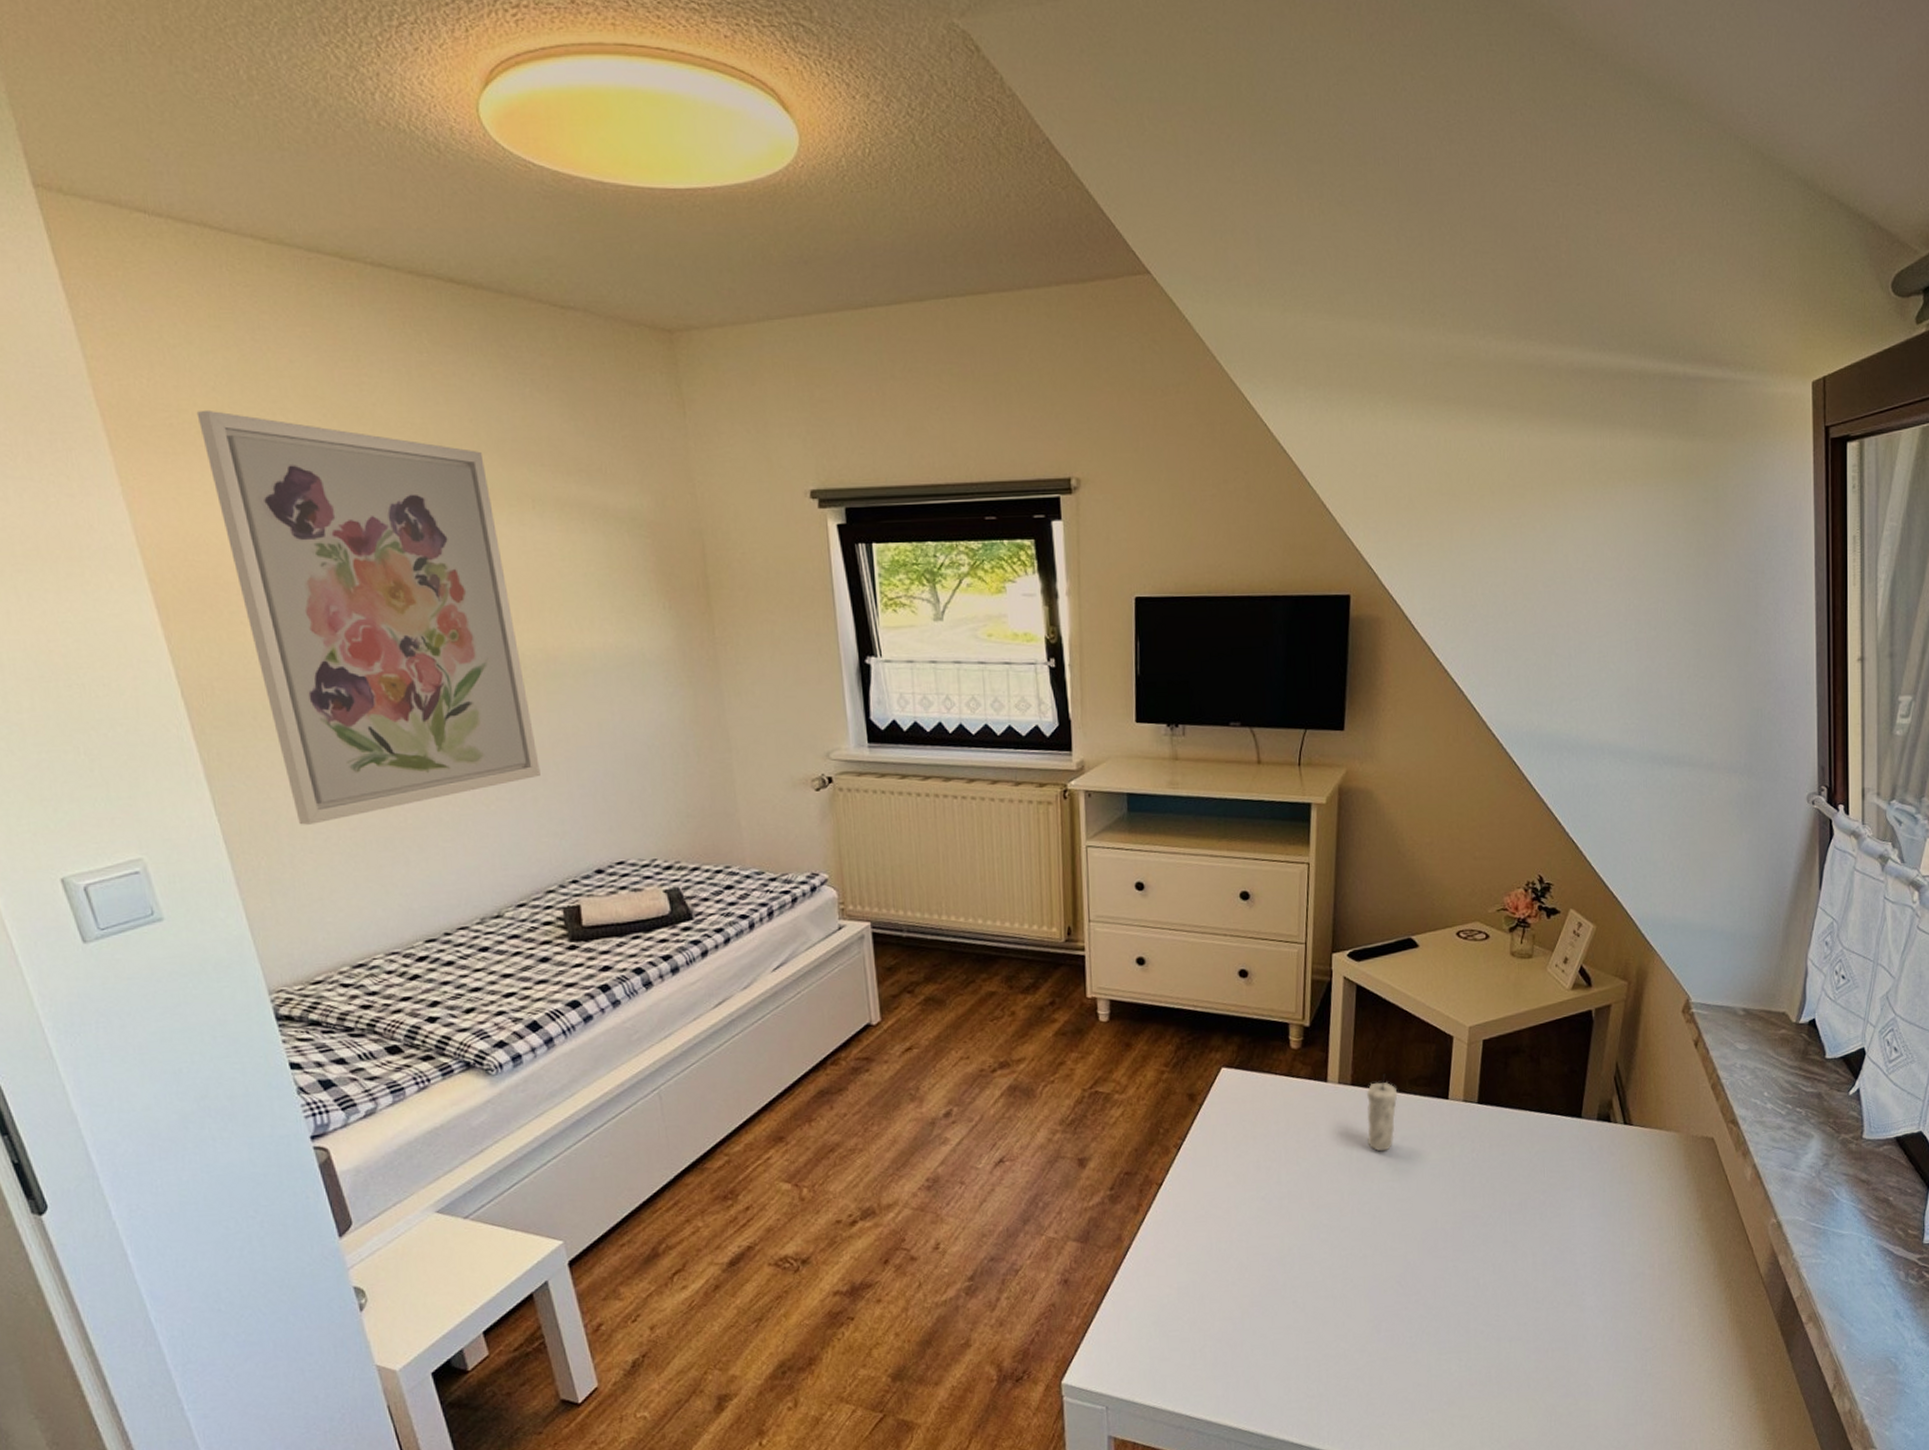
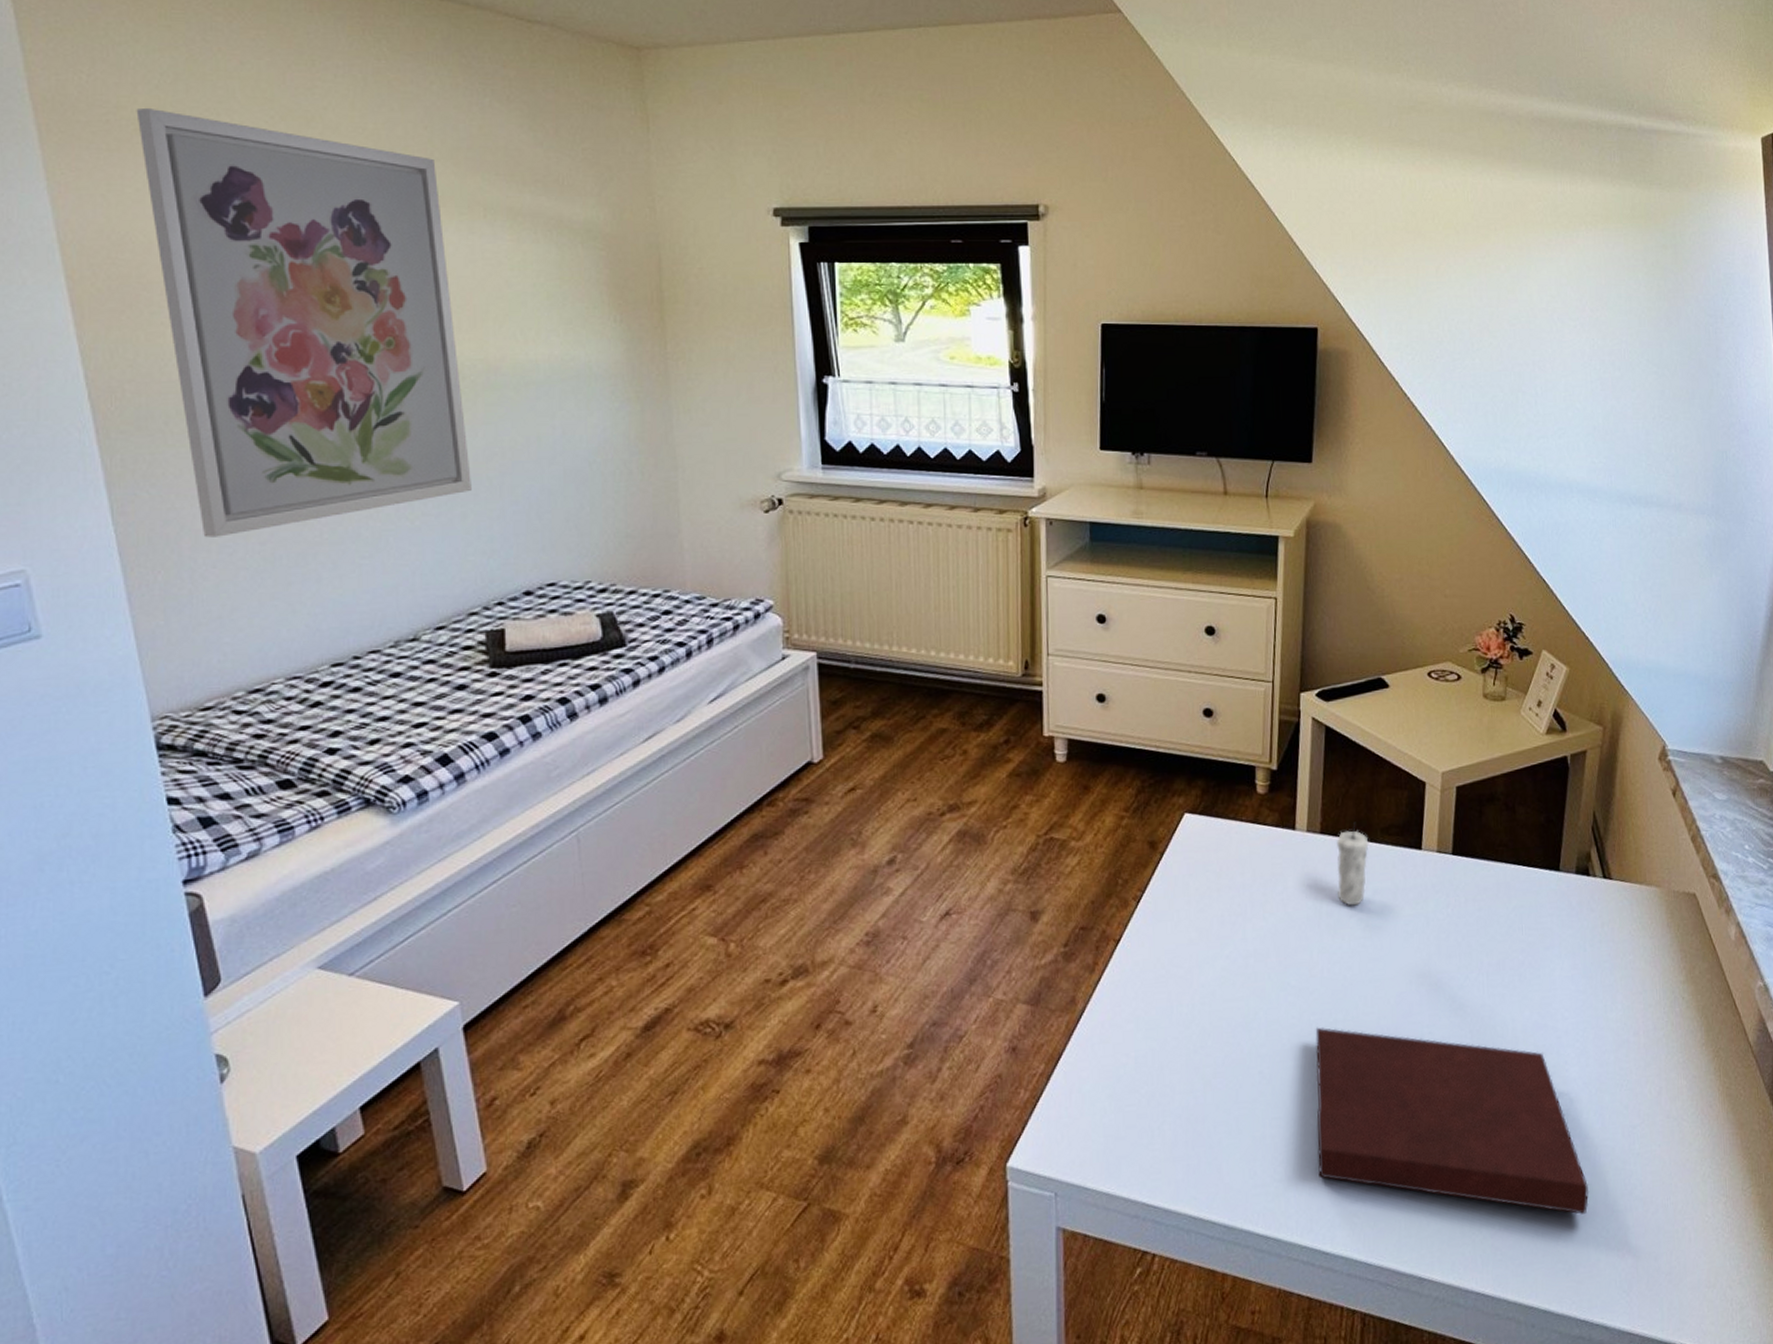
notebook: none [1346,1261,1602,1427] -> present [1315,1027,1590,1215]

